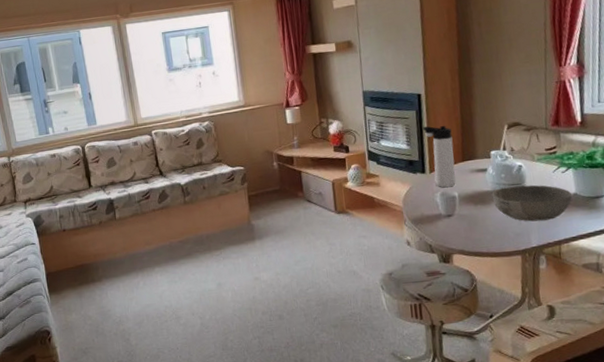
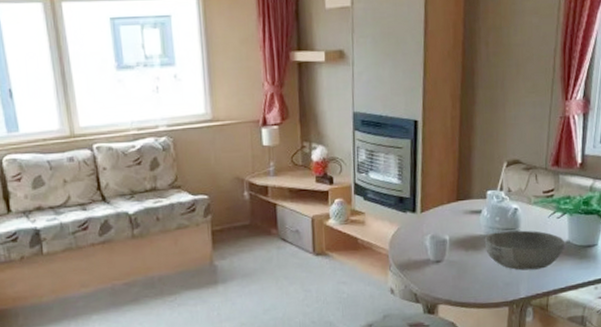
thermos bottle: present [422,126,456,188] -> none [416,158,449,230]

